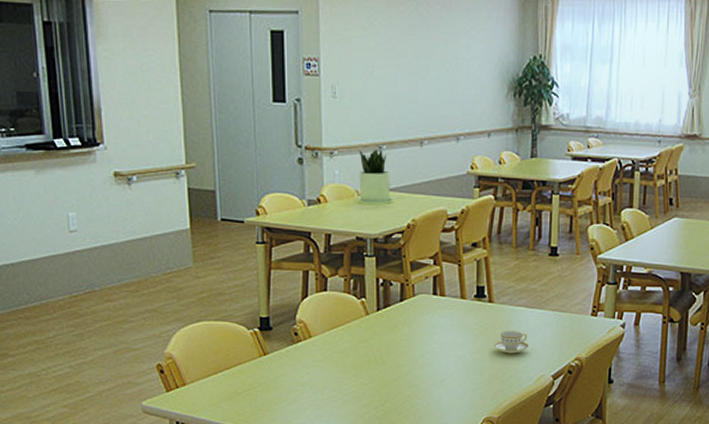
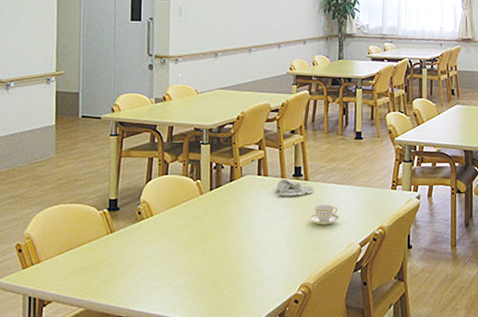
planter: present [358,149,394,205] -> none [196,56,227,101]
tissue: none [454,299,498,320] -> present [275,178,313,196]

